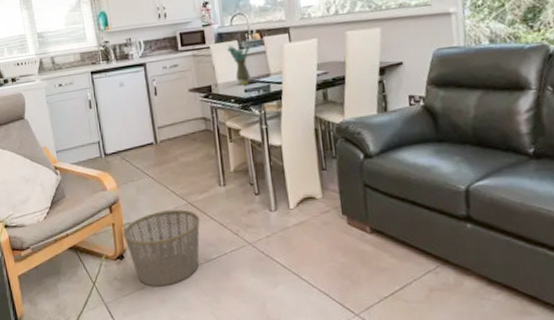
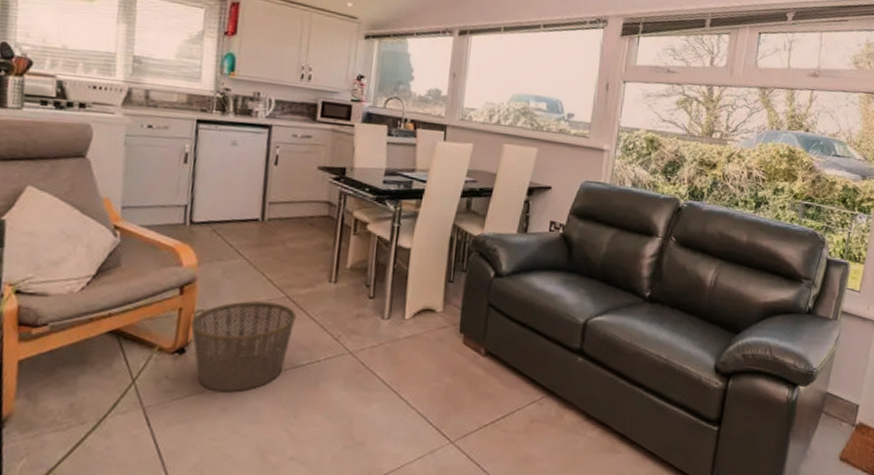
vase: present [227,45,251,86] -> none [374,129,400,177]

